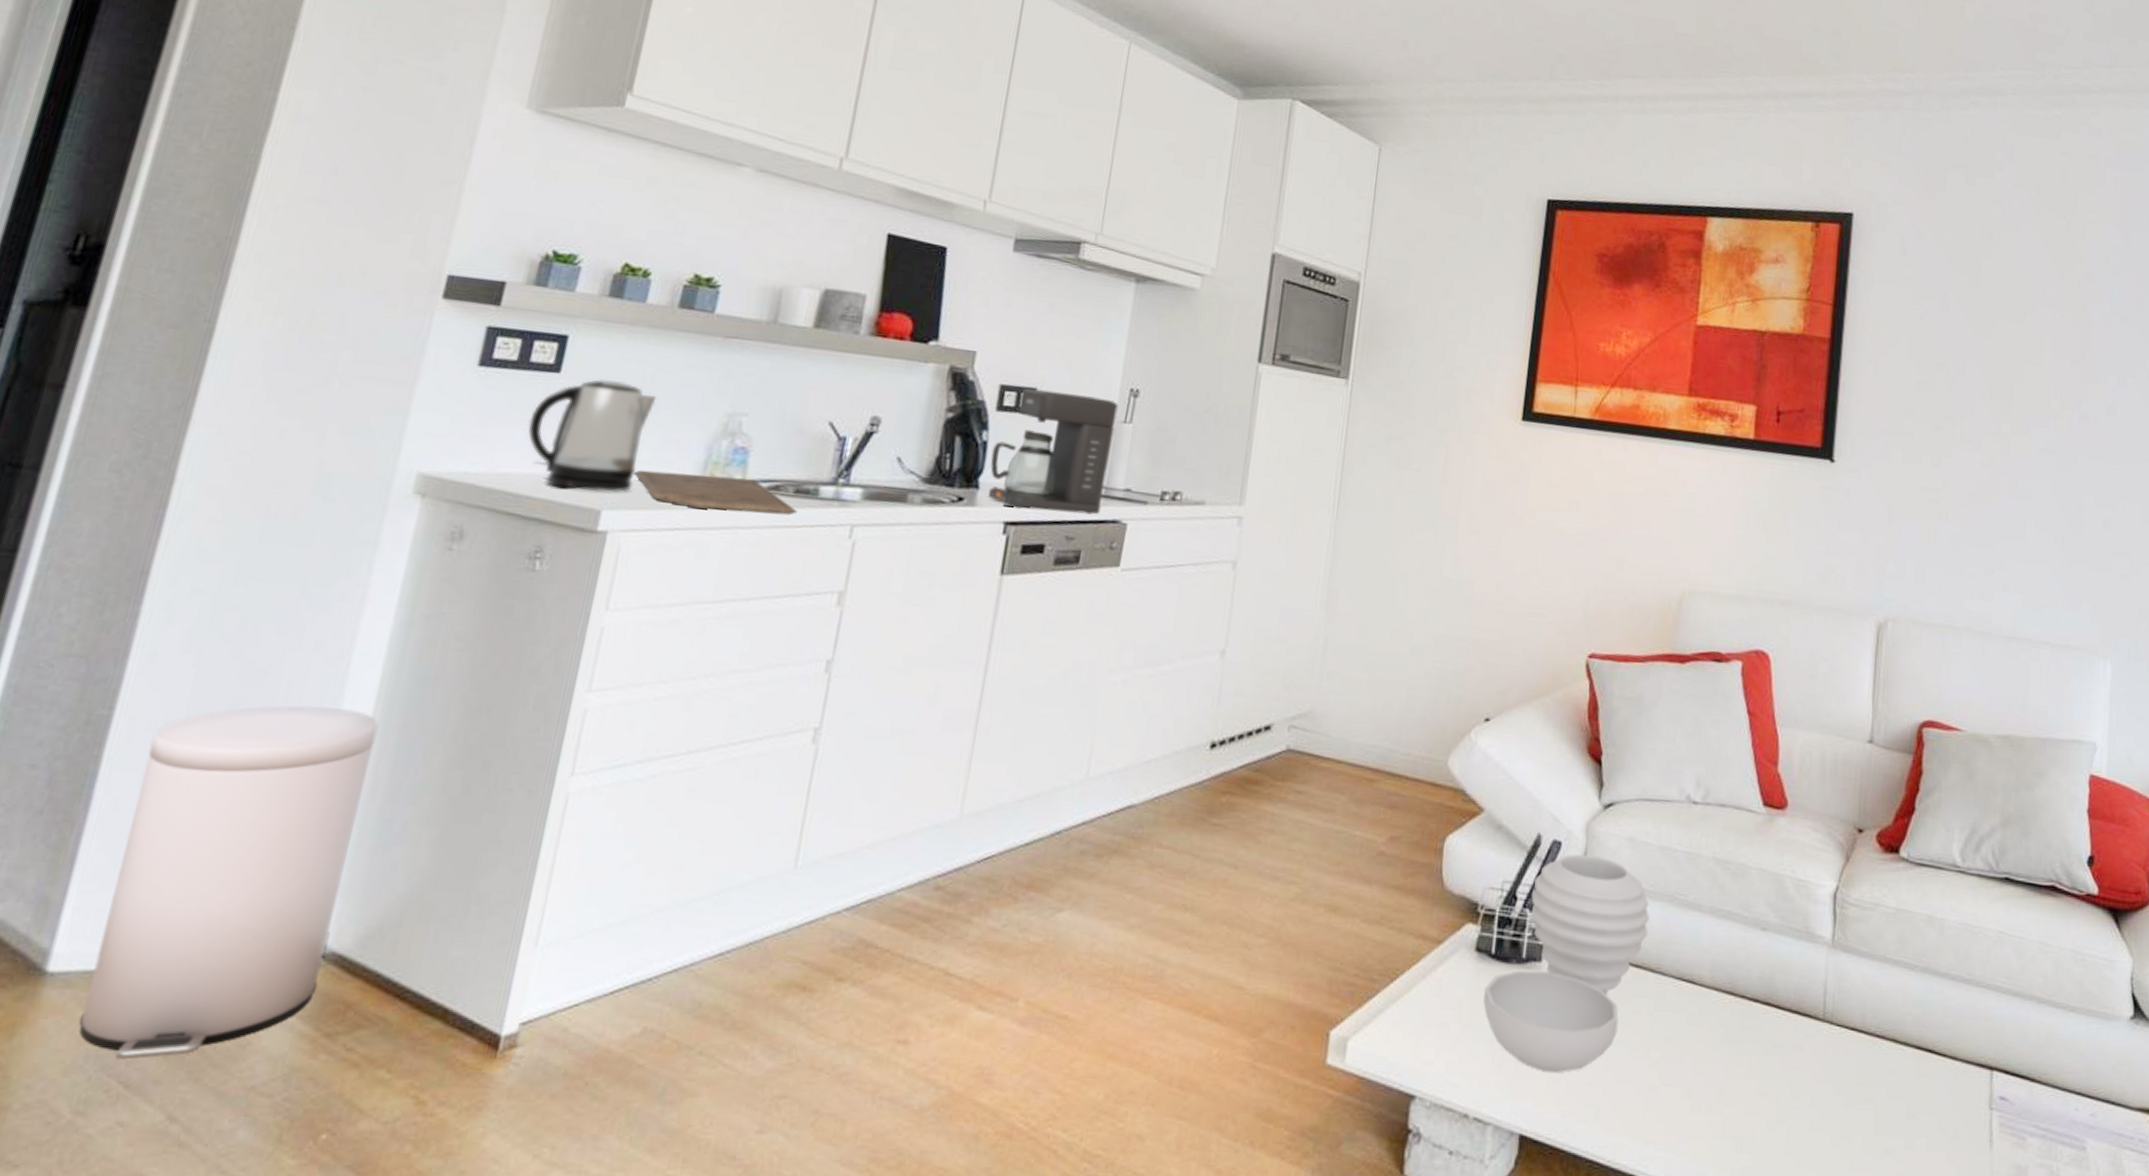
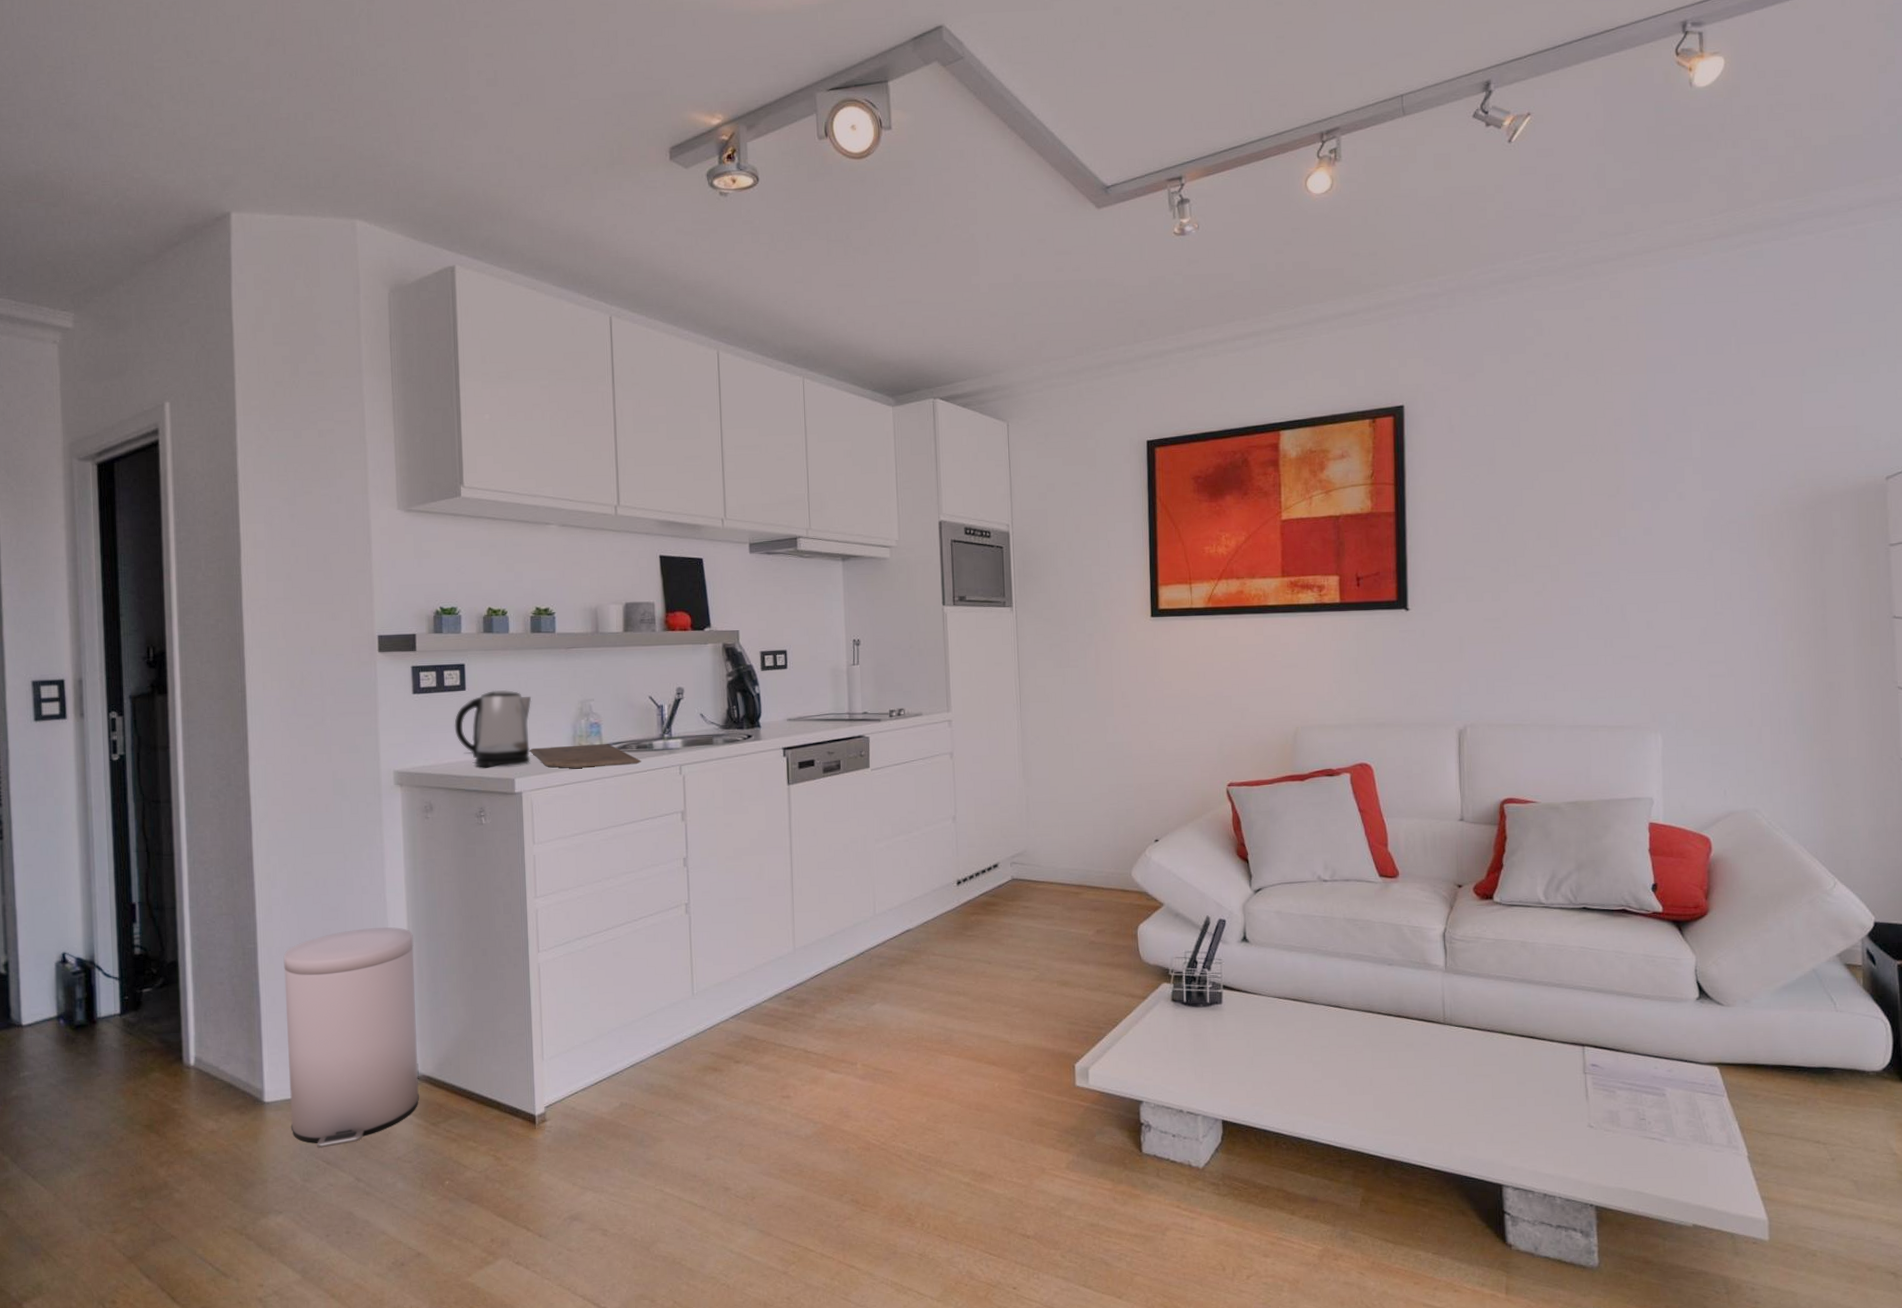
coffee maker: present [988,388,1119,515] -> none [764,650,849,738]
bowl: present [1483,970,1619,1073] -> none [1182,1010,1286,1077]
vase: present [1531,854,1649,996] -> none [1207,926,1300,1022]

